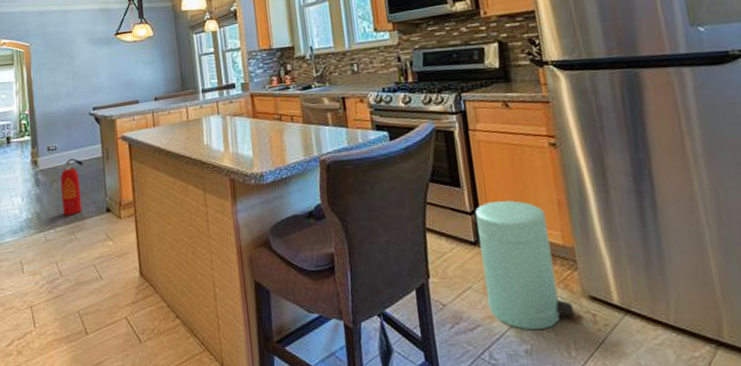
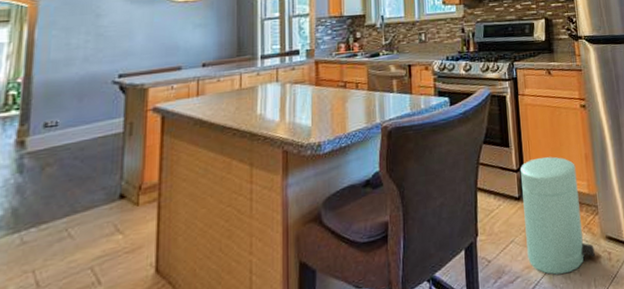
fire extinguisher: present [58,158,83,216] -> none [55,135,95,209]

